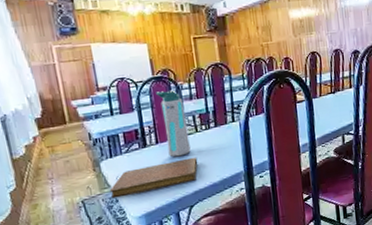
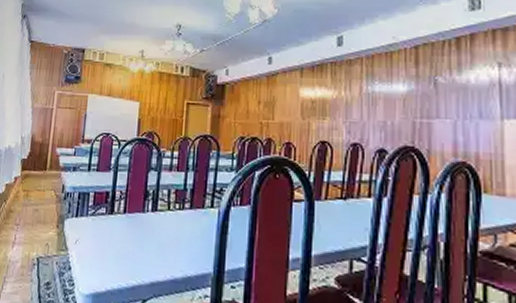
notebook: present [109,157,199,199] -> none [65,236,163,270]
water bottle: present [156,89,191,157] -> none [133,155,162,235]

